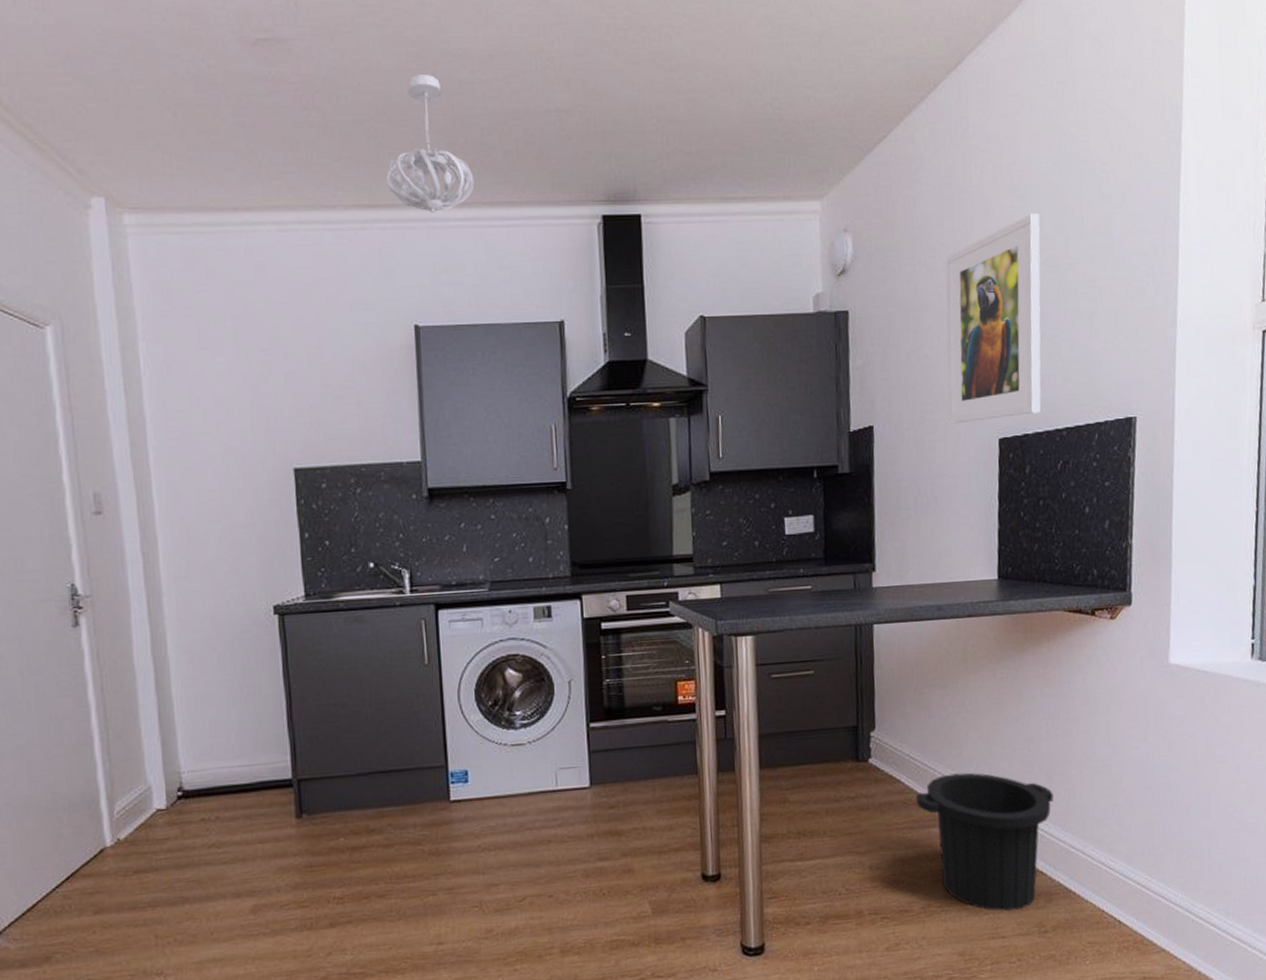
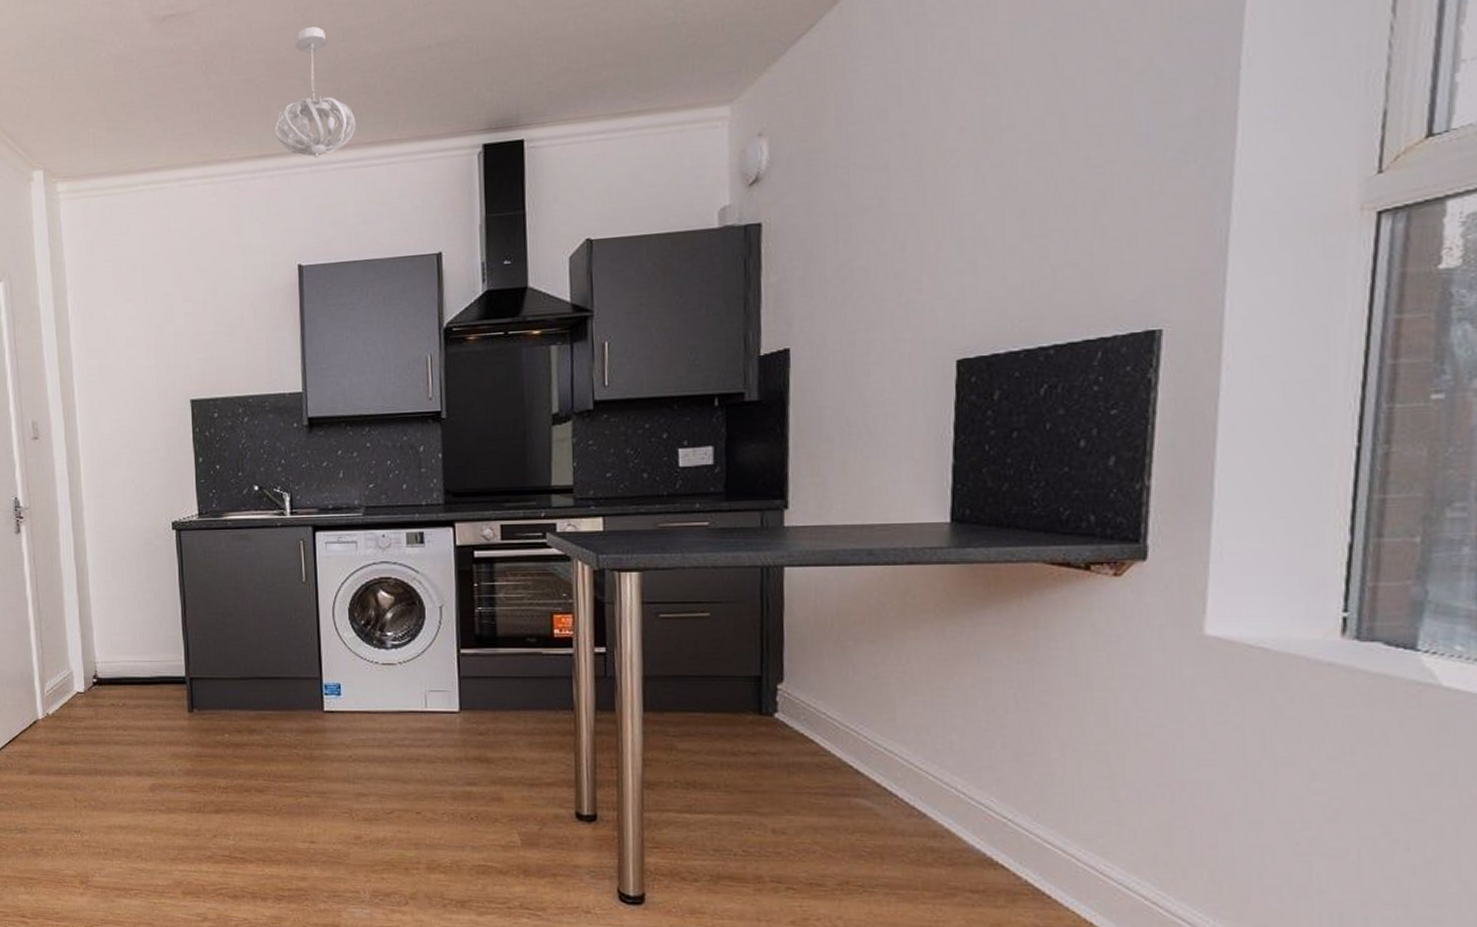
trash can: present [915,772,1055,911] -> none [833,738,1024,905]
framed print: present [946,213,1041,424] -> none [887,91,1023,345]

